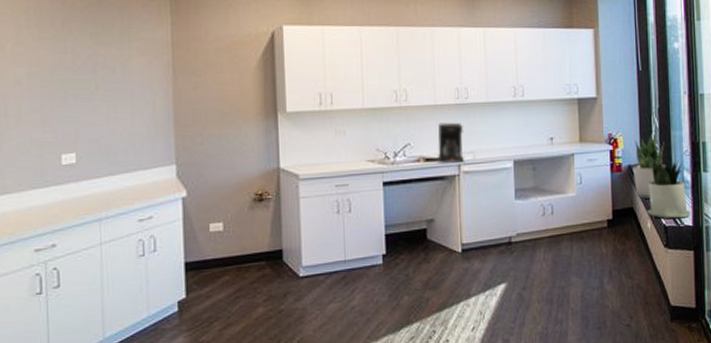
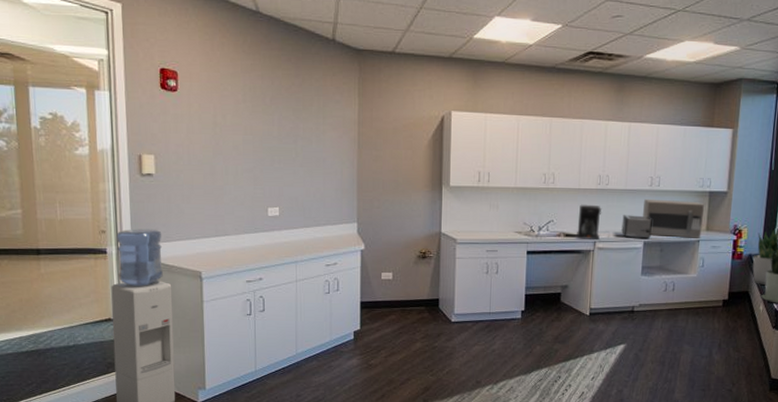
toaster: none [487,130,521,158] -> present [621,215,652,240]
microwave: none [508,110,575,153] -> present [642,198,704,238]

